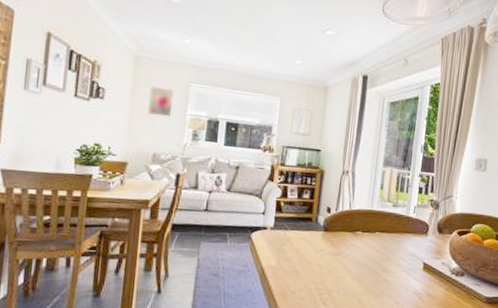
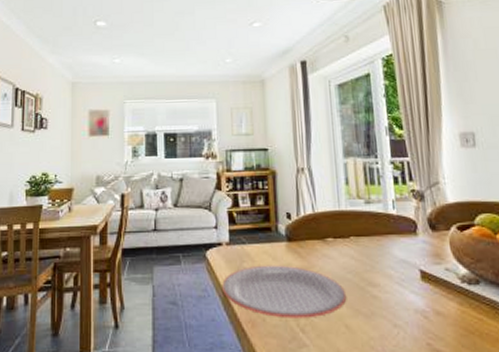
plate: none [261,248,364,294] -> present [222,265,347,318]

